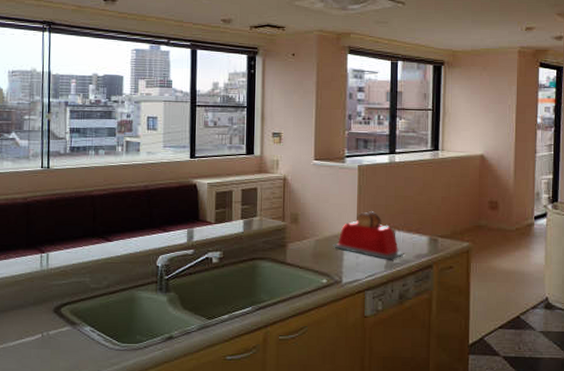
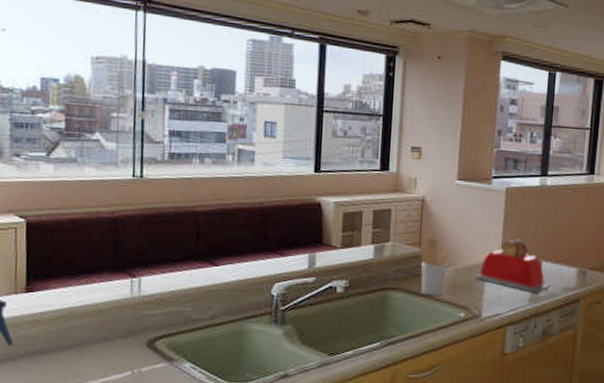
utensil holder: none [283,219,311,264] -> present [419,245,450,296]

